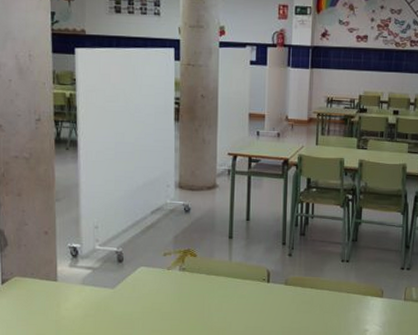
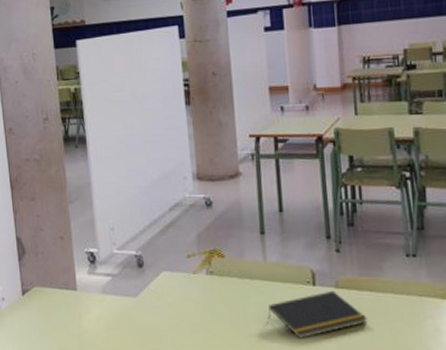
notepad: none [228,287,307,325] -> present [268,290,367,338]

